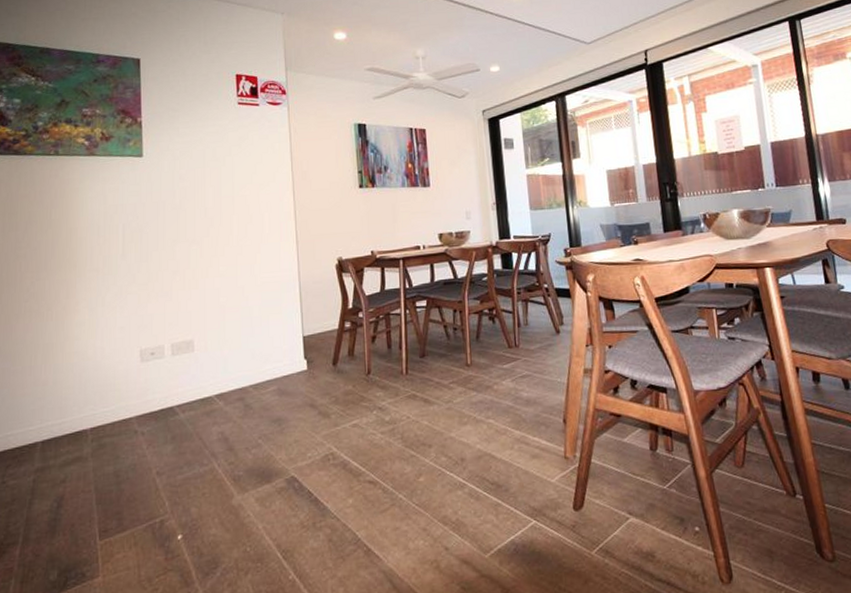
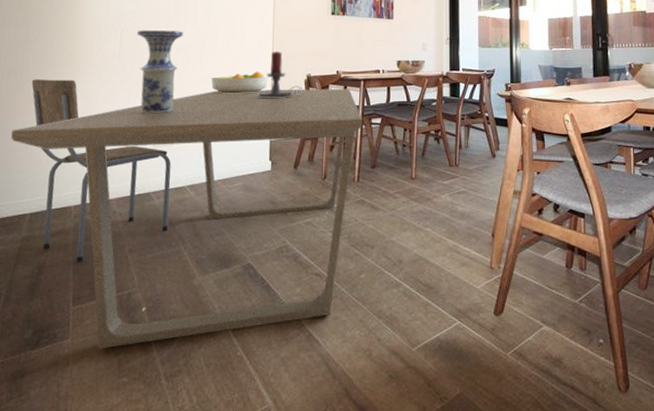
dining table: none [10,270,406,586] -> present [11,88,363,349]
dining chair: none [27,287,197,492] -> present [31,79,172,263]
vase: none [141,221,194,319] -> present [137,30,184,114]
fruit bowl: none [230,258,294,287] -> present [211,70,268,93]
candle holder: none [284,235,335,290] -> present [258,52,303,99]

